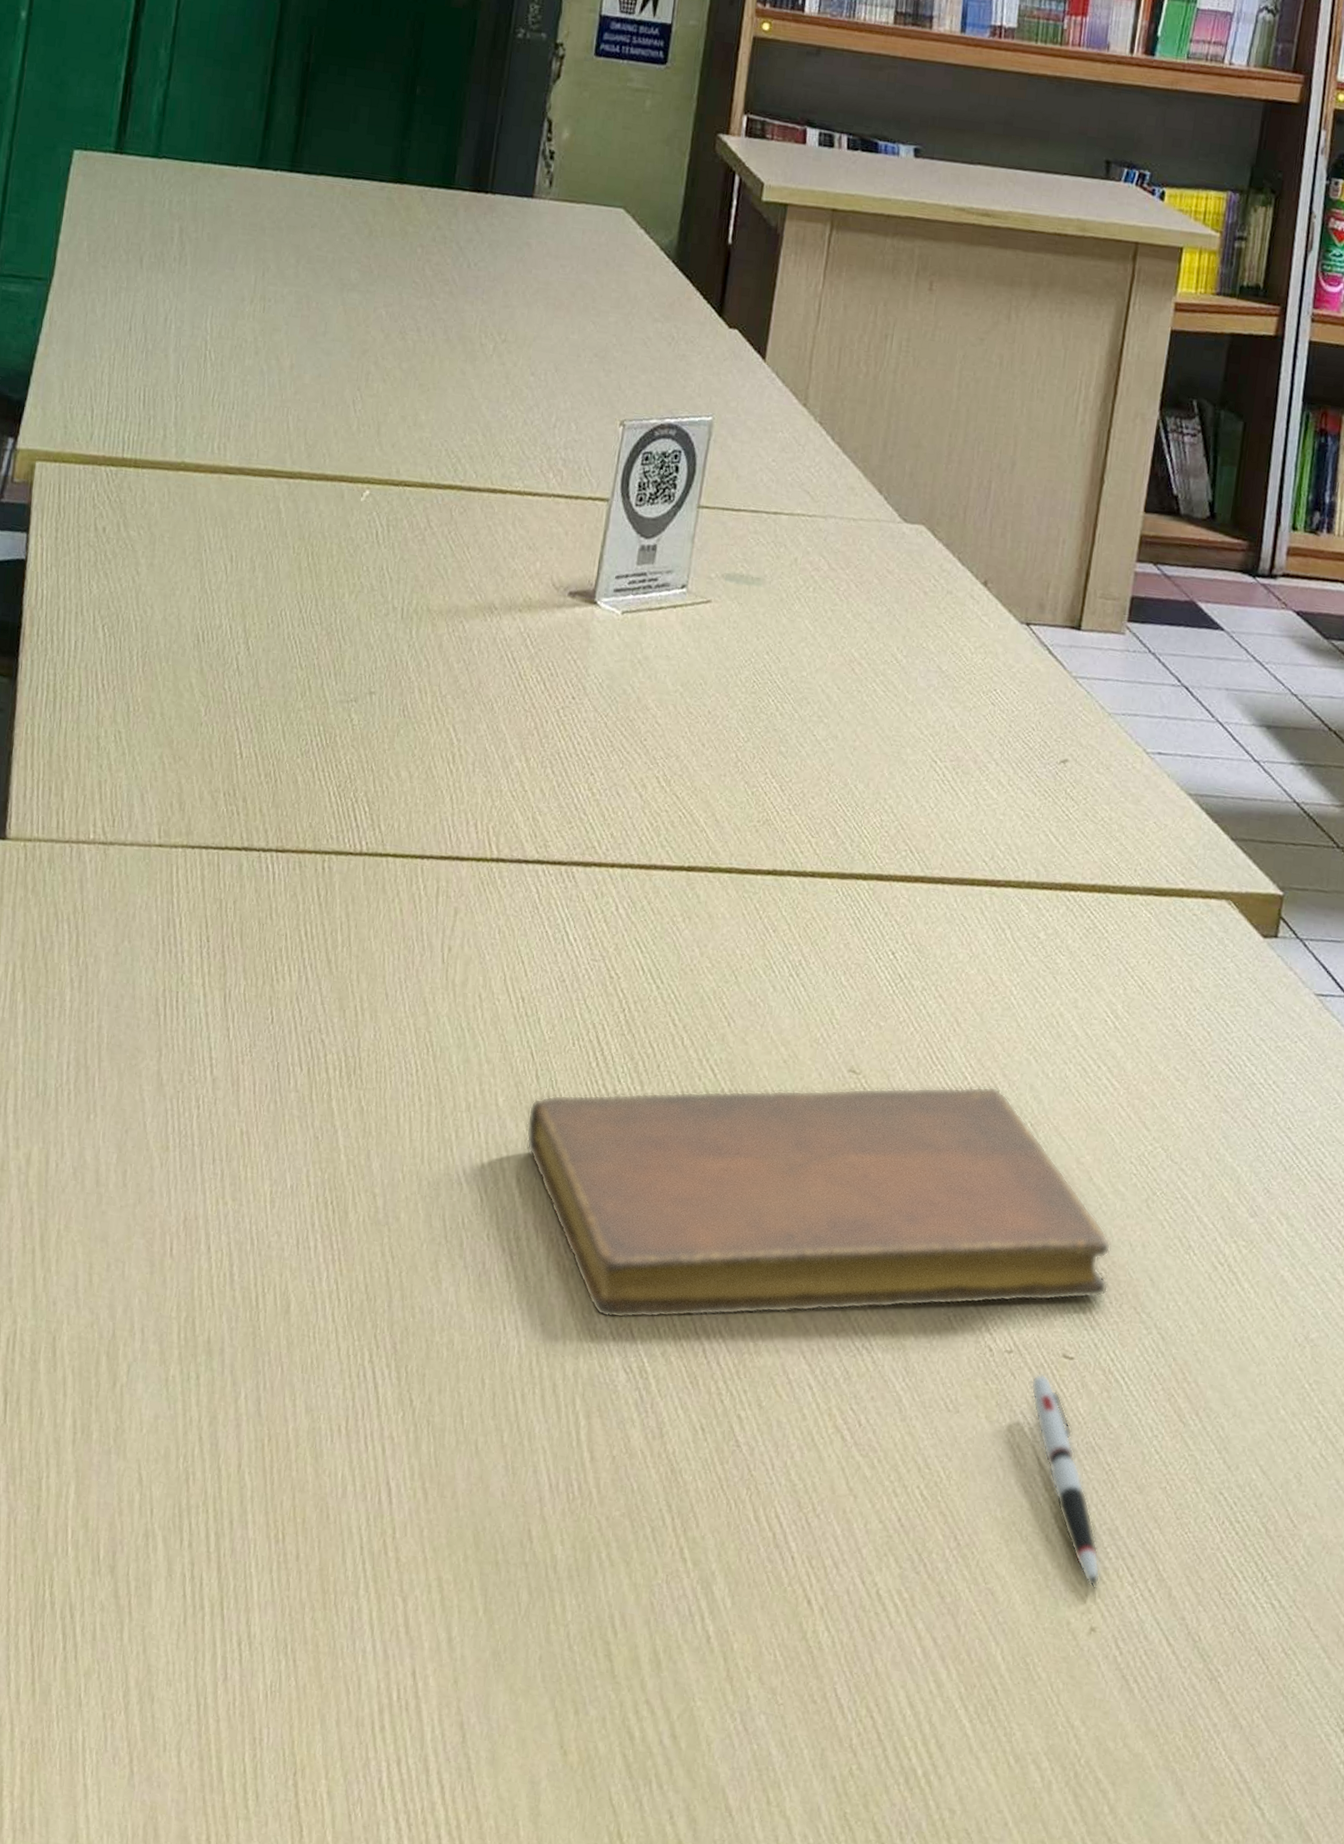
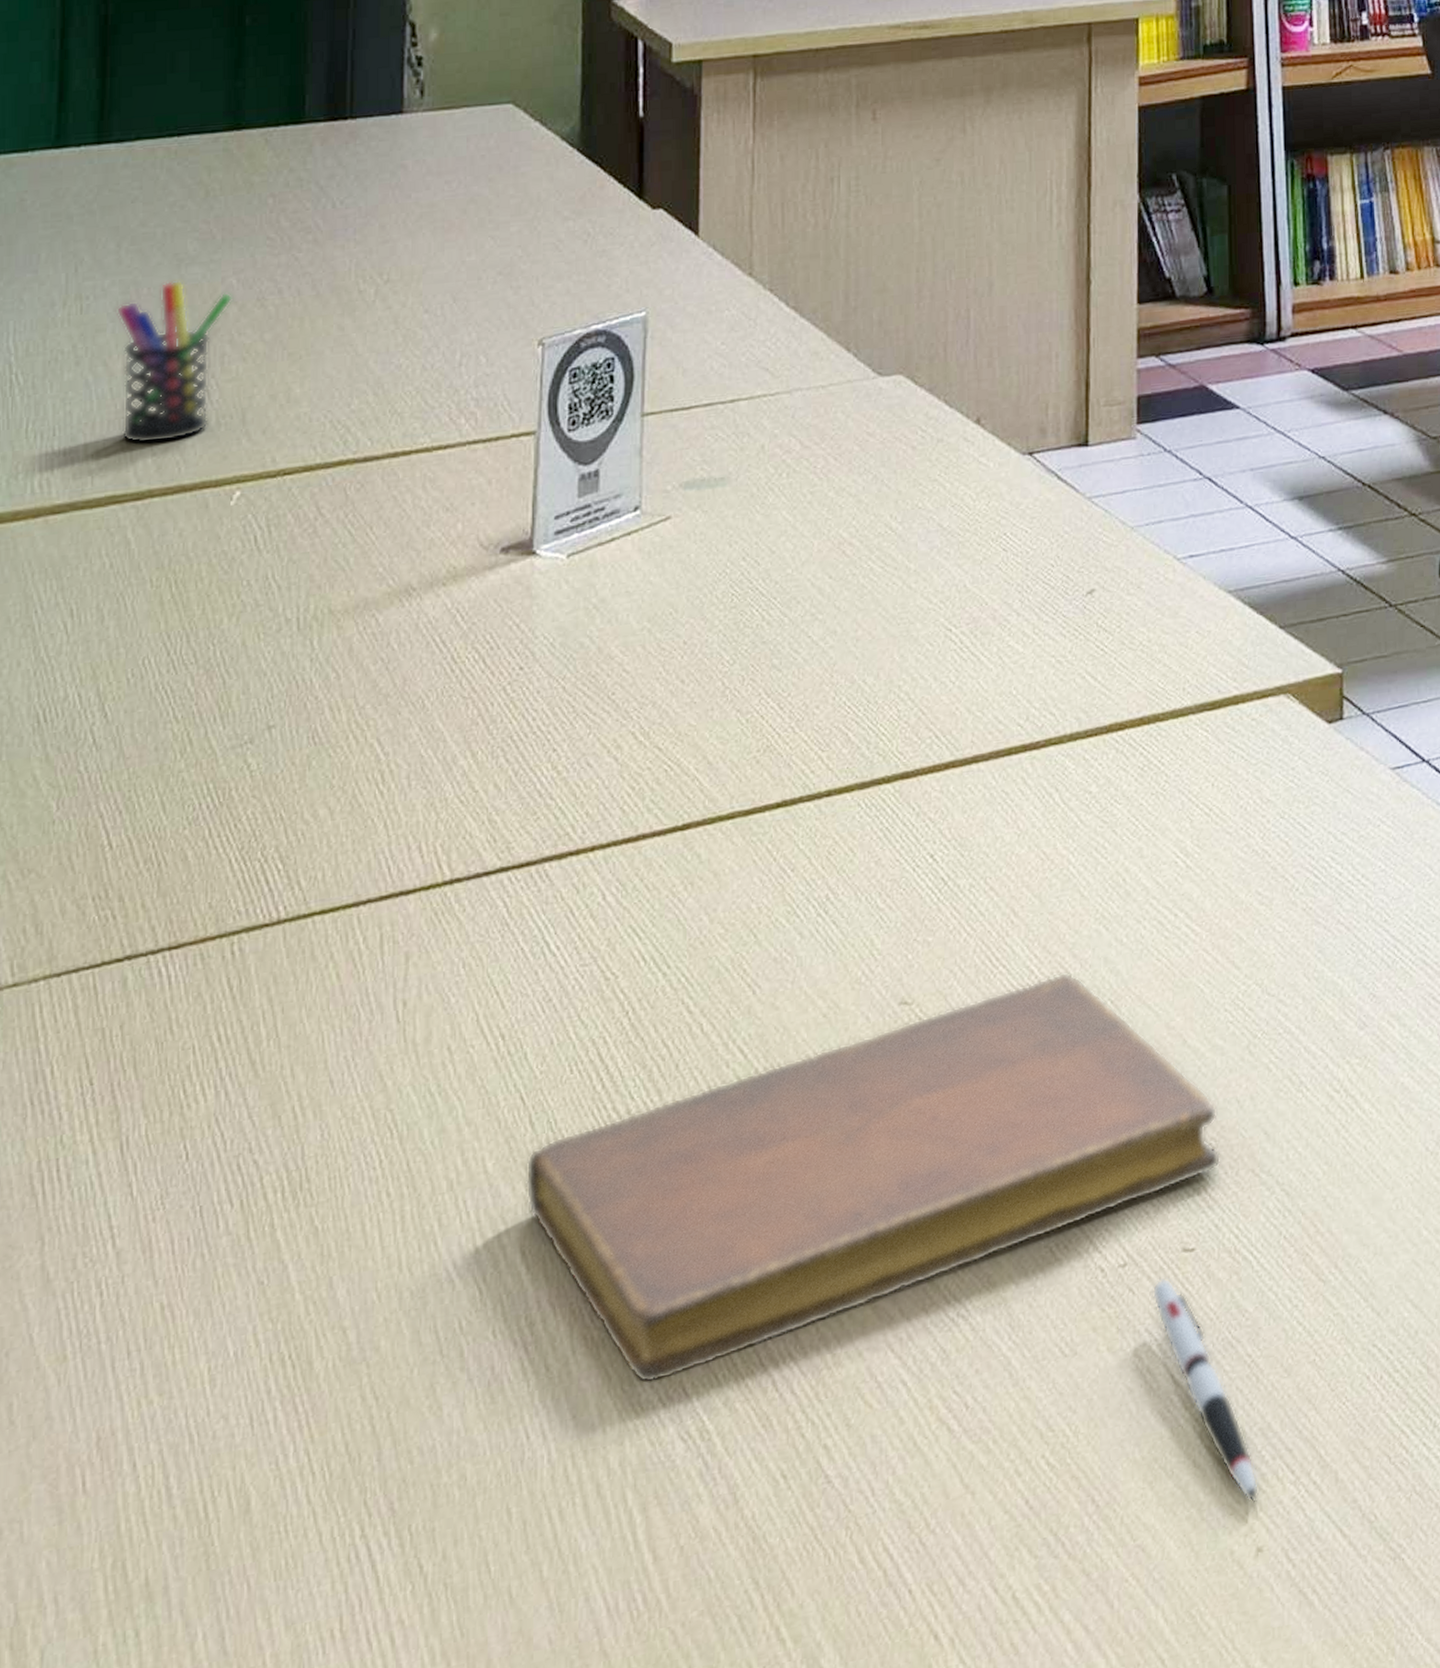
pen holder: none [283,300,382,436] -> present [117,279,234,445]

